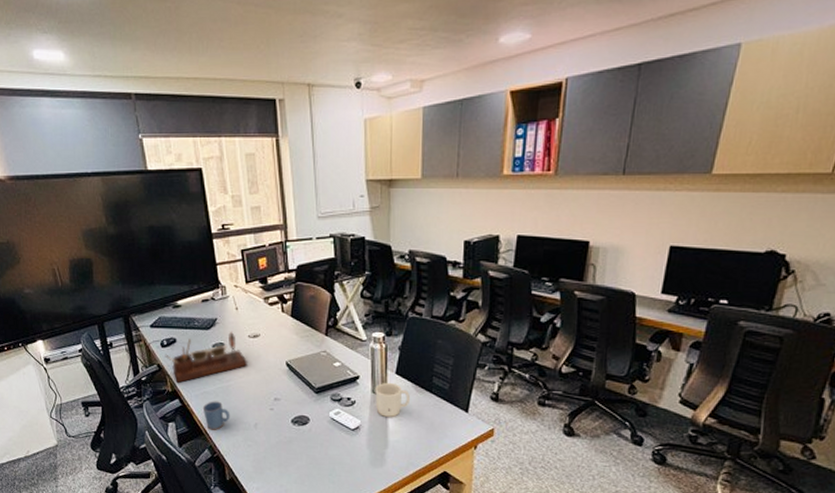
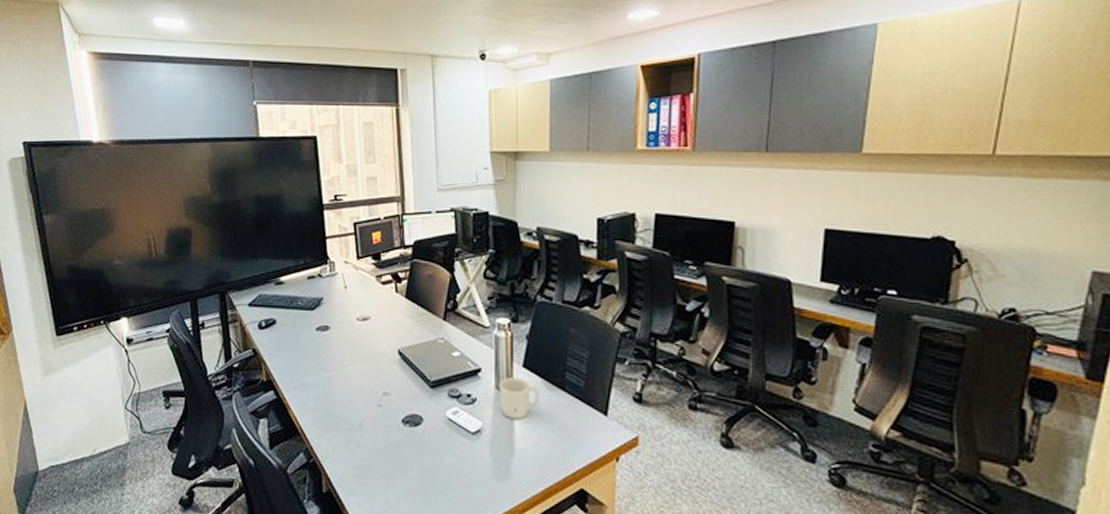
desk organizer: present [164,331,248,384] -> none [261,312,356,373]
mug: present [202,401,231,430] -> none [300,394,332,430]

